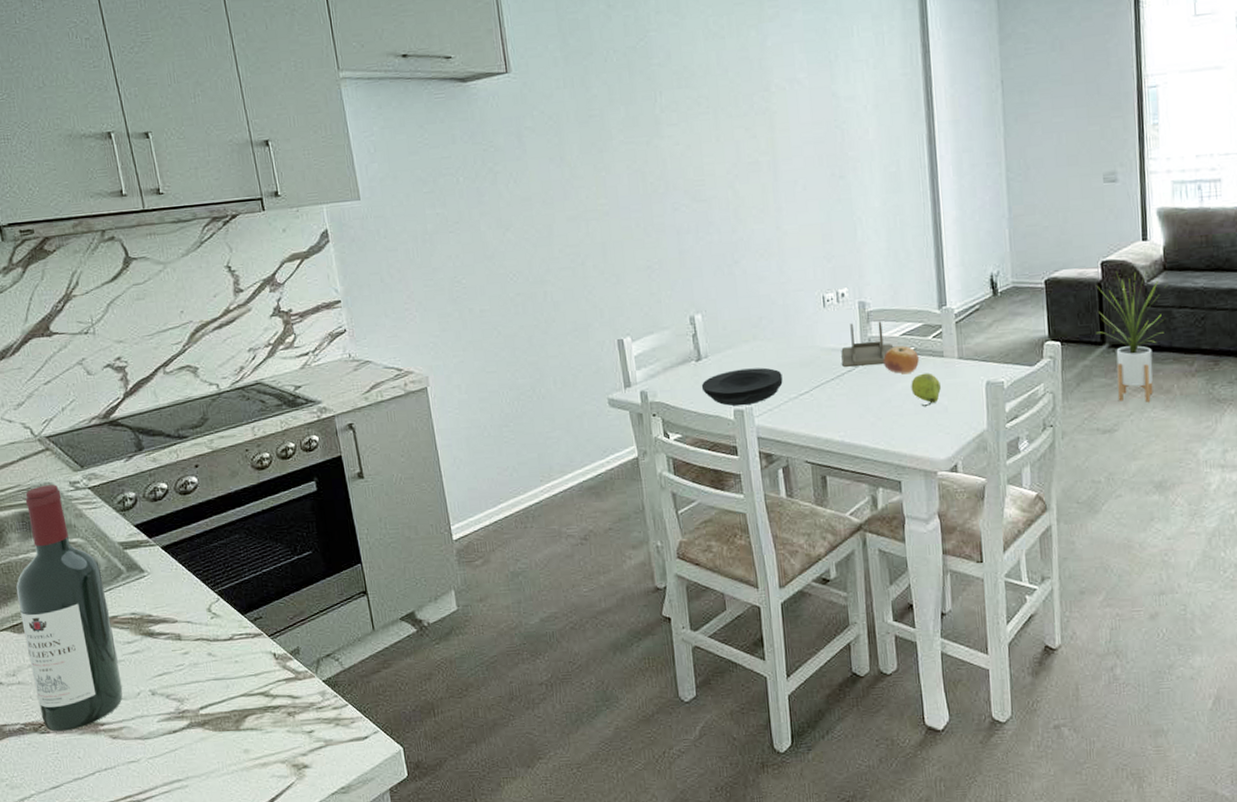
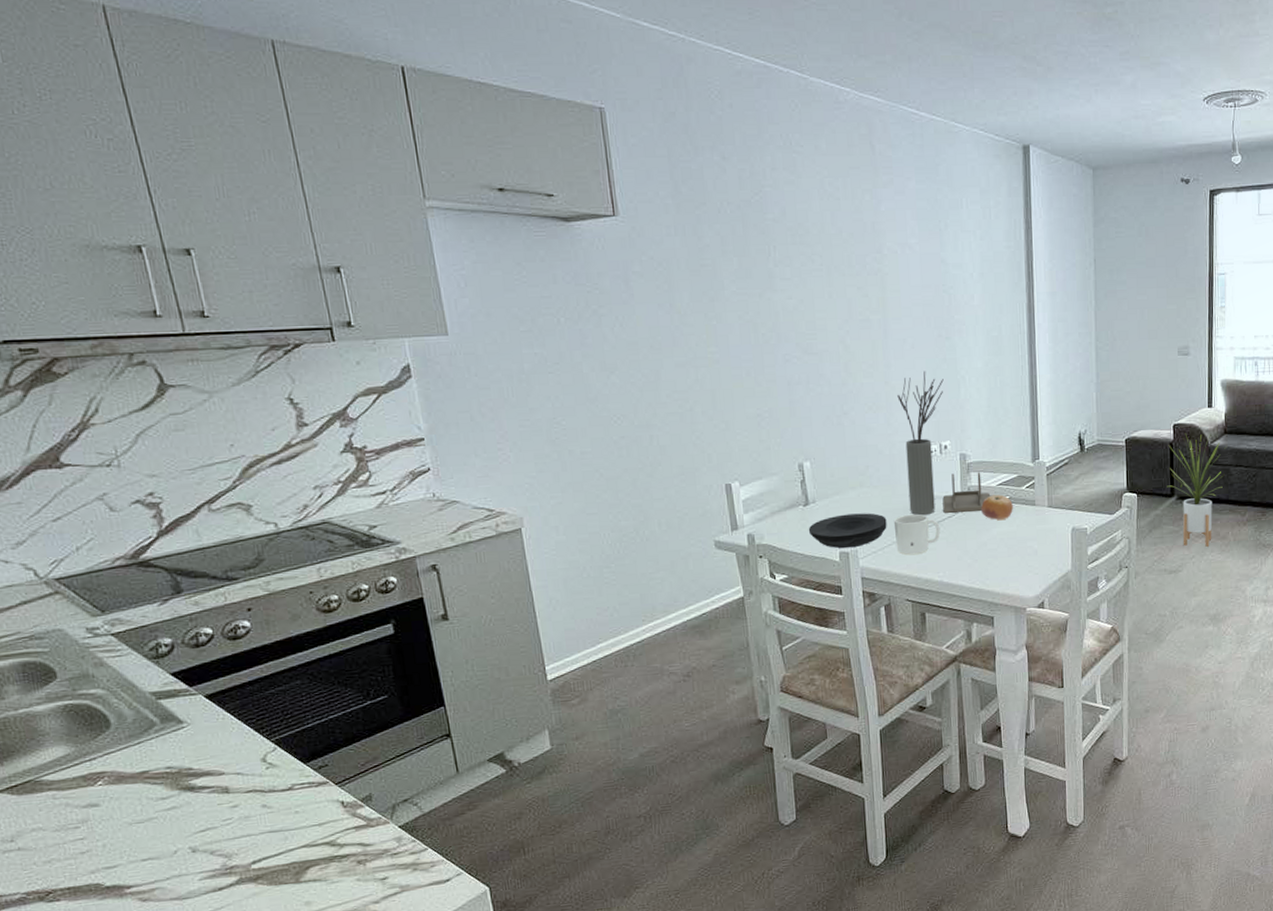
wine bottle: present [16,485,123,732] -> none [15,631,156,899]
mug: none [789,367,840,414] -> present [893,513,941,556]
vase: none [790,213,839,370] -> present [897,371,944,516]
fruit: present [911,373,941,406] -> none [1005,519,1032,549]

